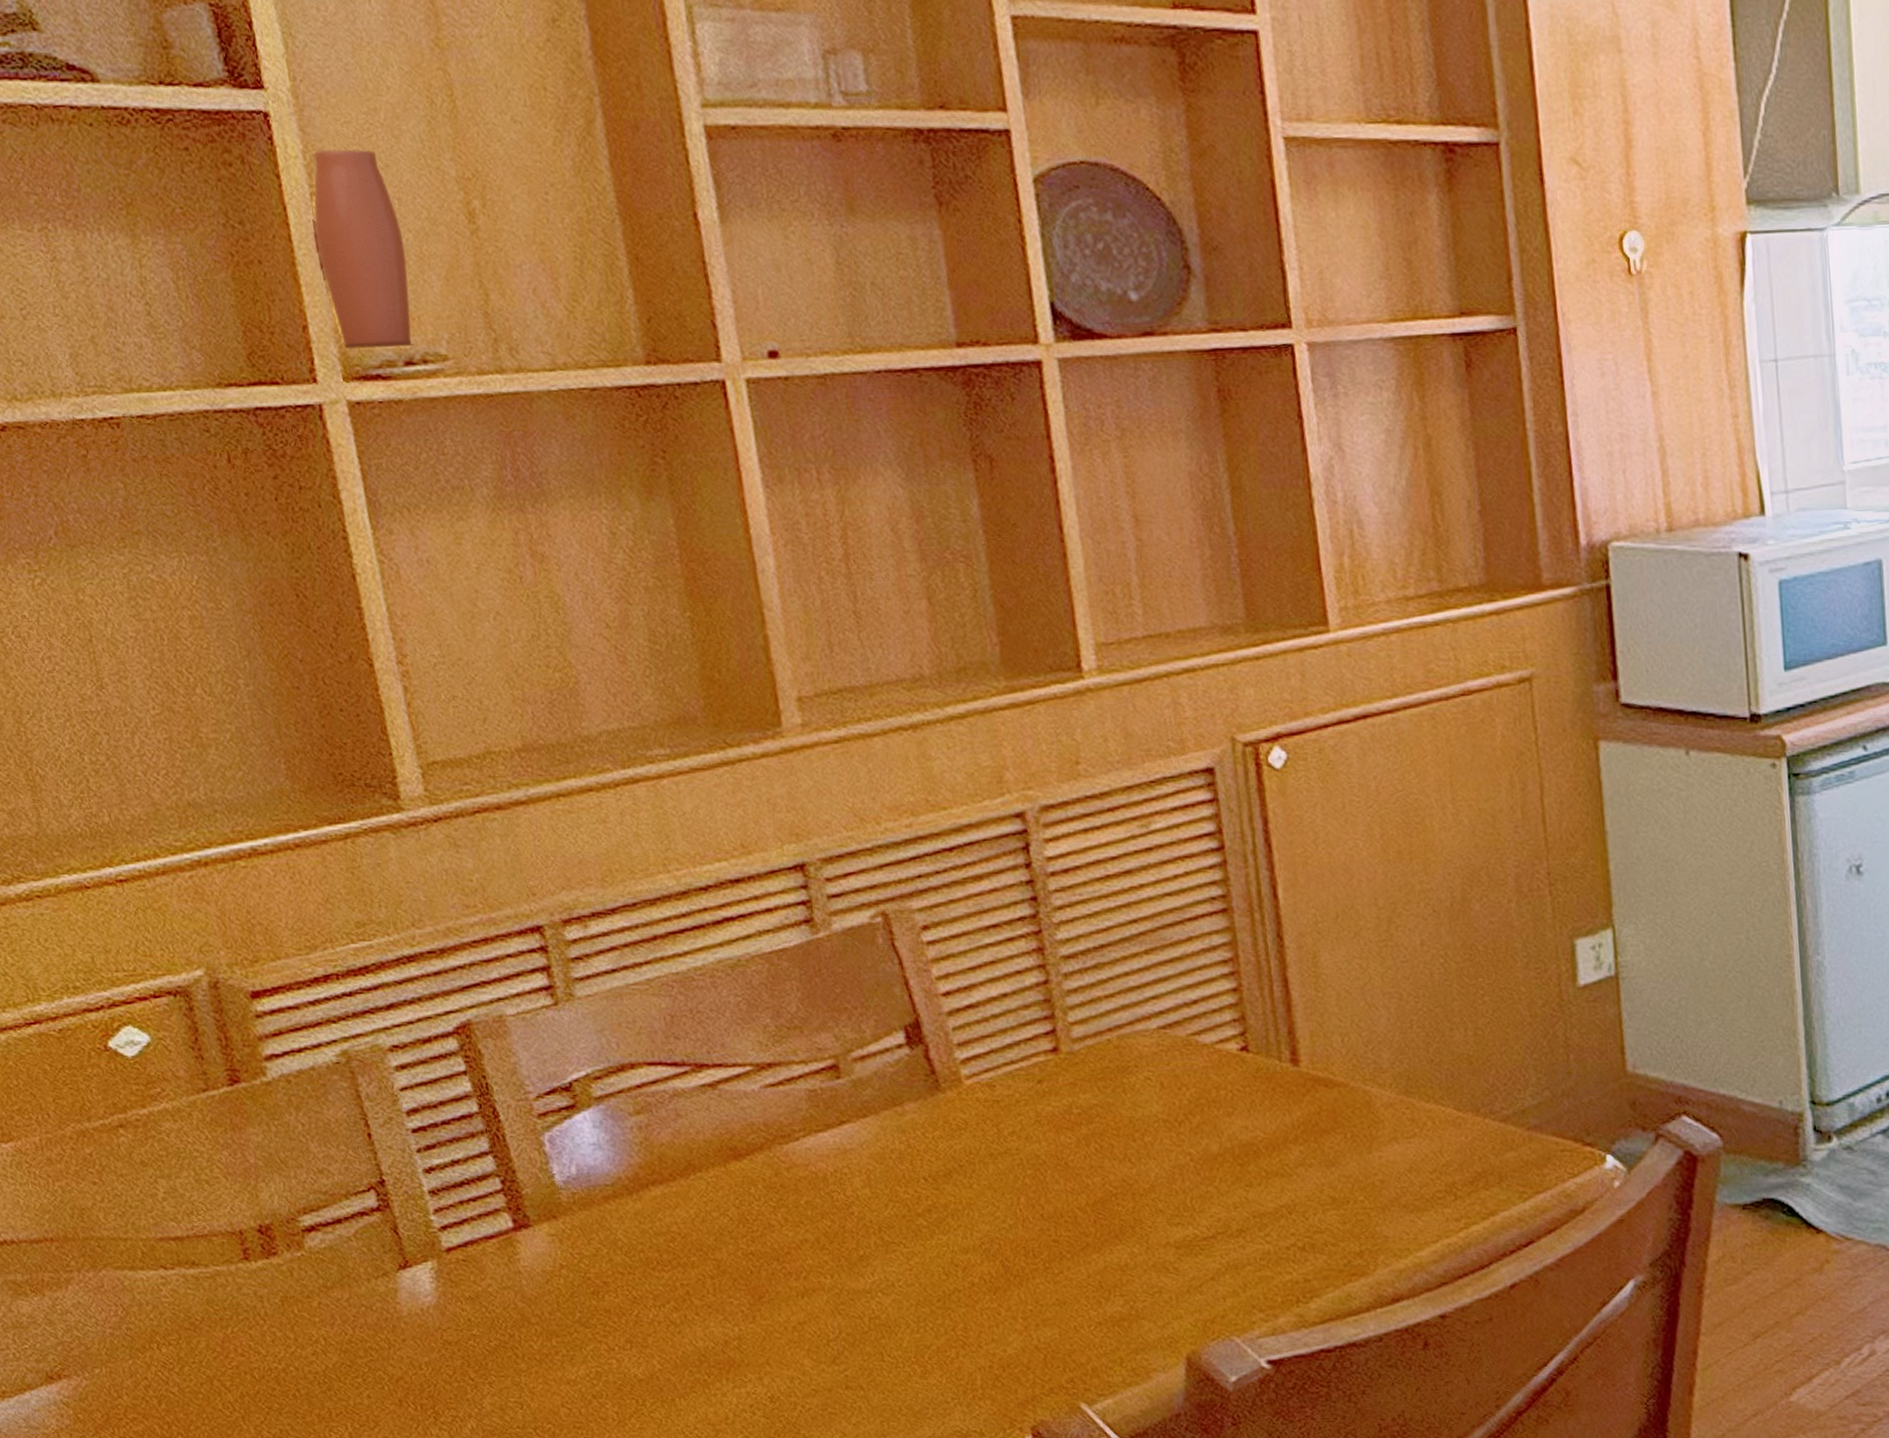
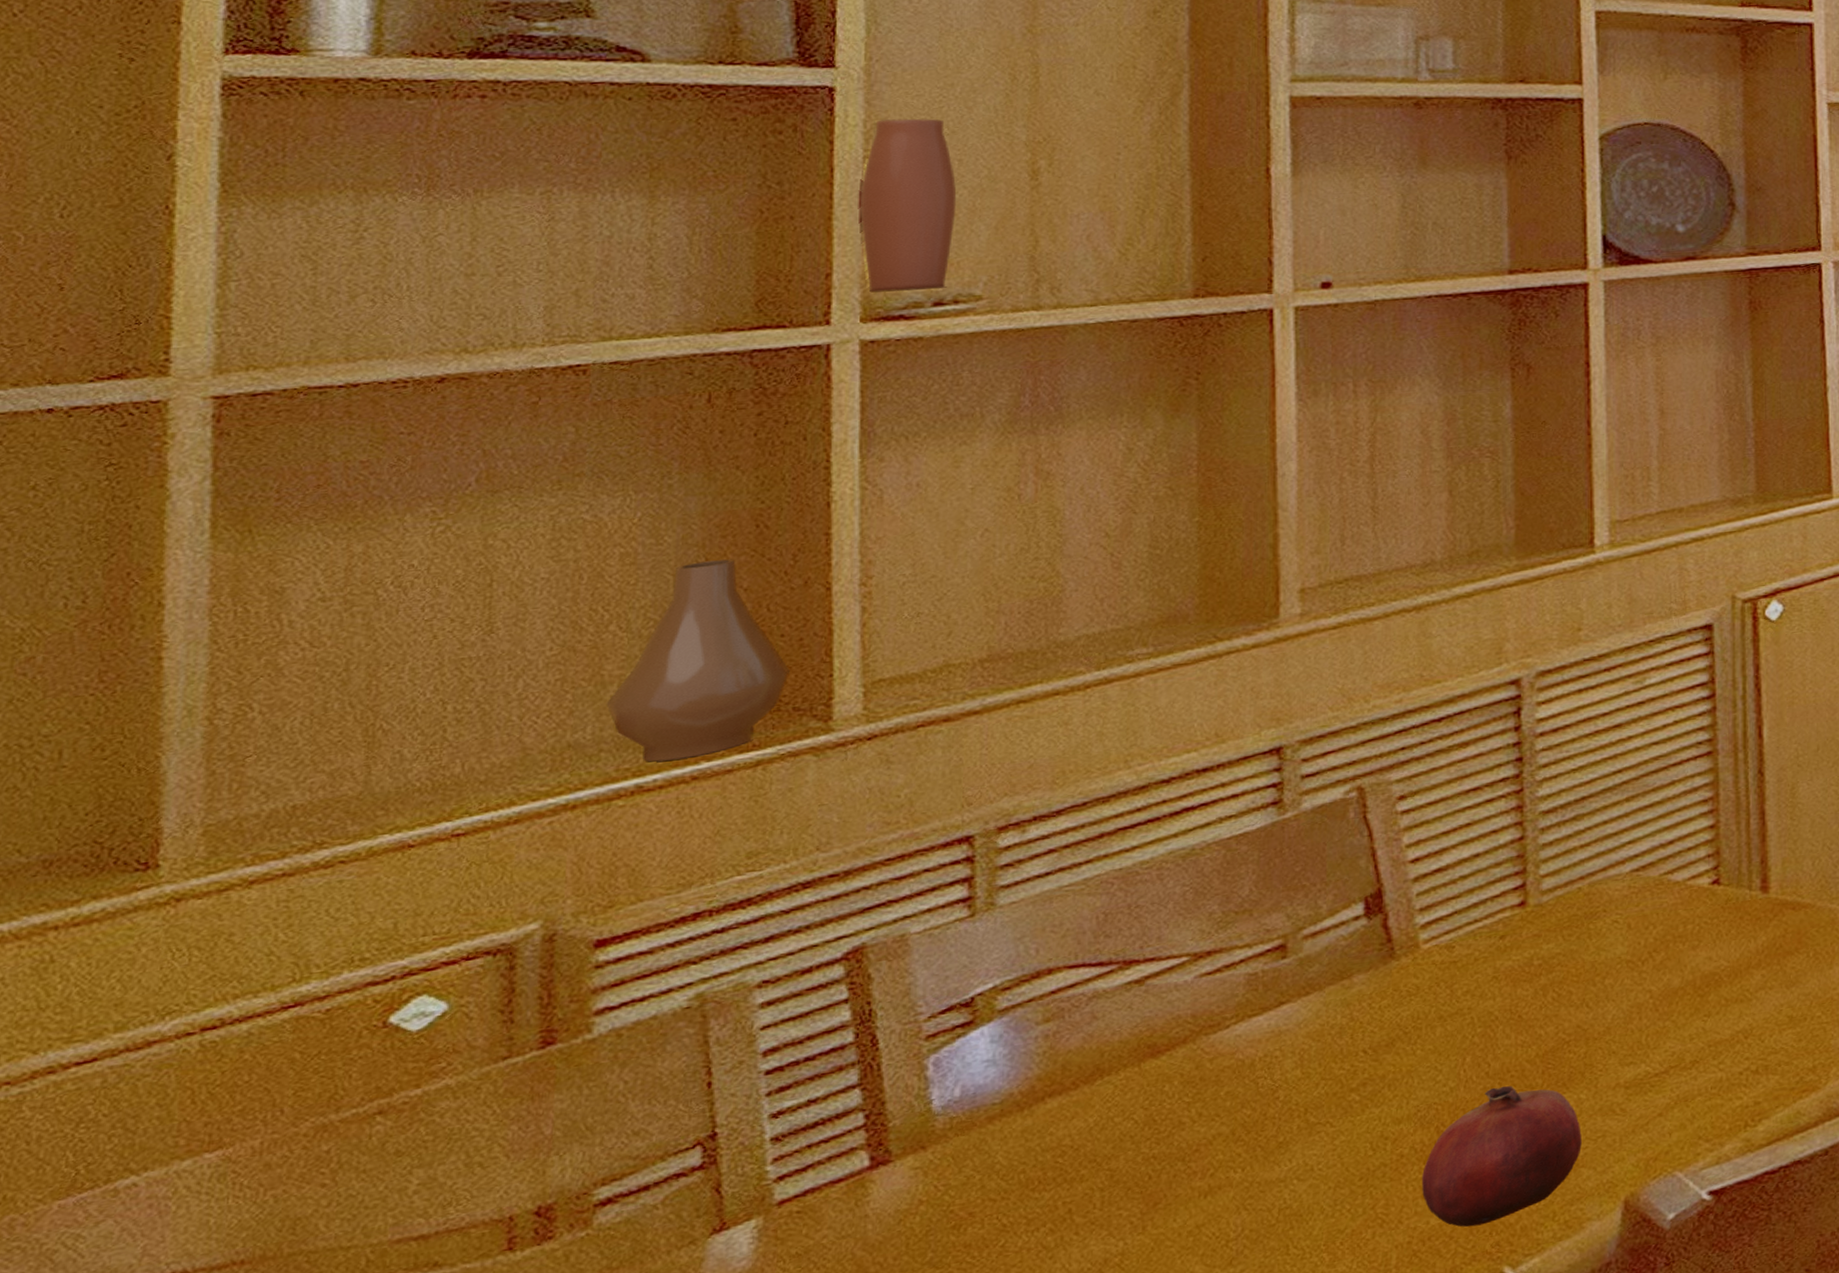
vase: none [210,628,355,827] -> present [606,559,790,762]
fruit: none [994,1230,1140,1361] -> present [1422,1086,1582,1228]

